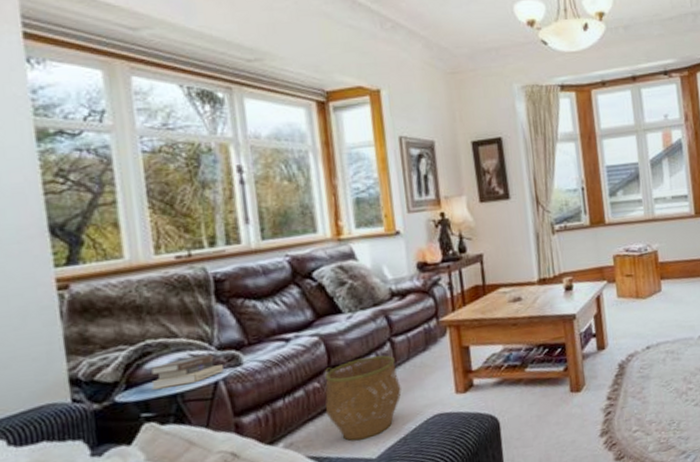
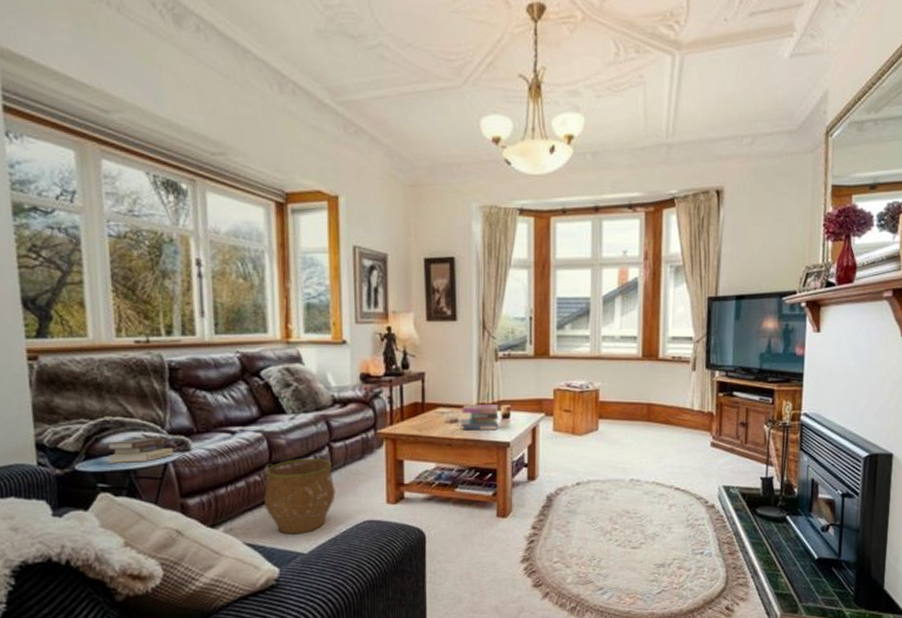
books: none [522,277,562,307] -> present [459,403,499,431]

